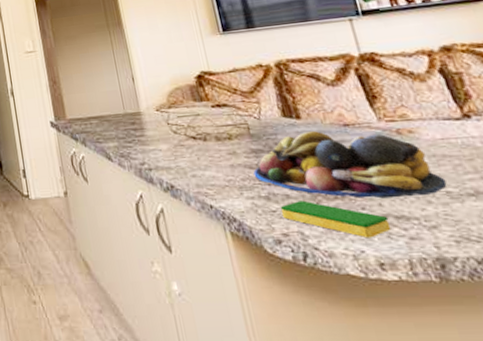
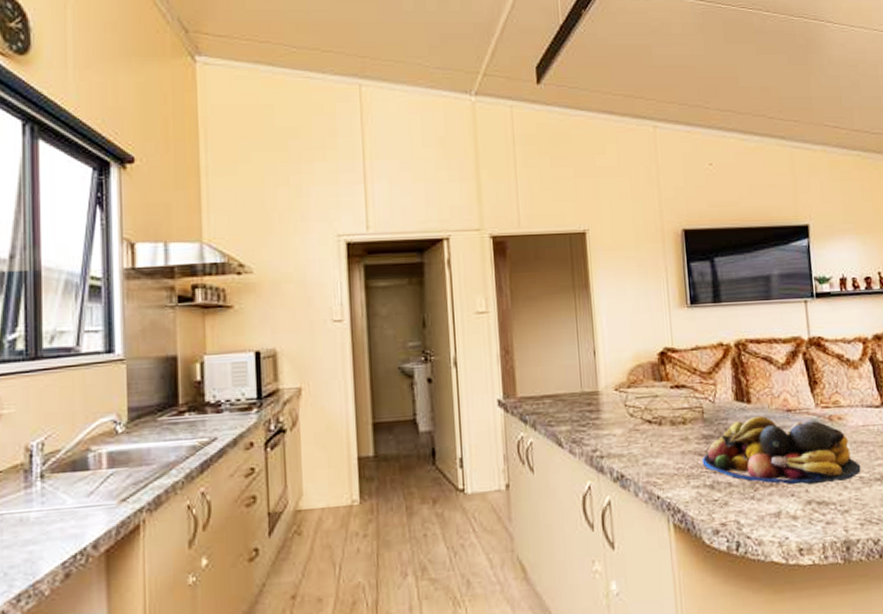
dish sponge: present [280,200,392,238] -> none [722,488,813,525]

